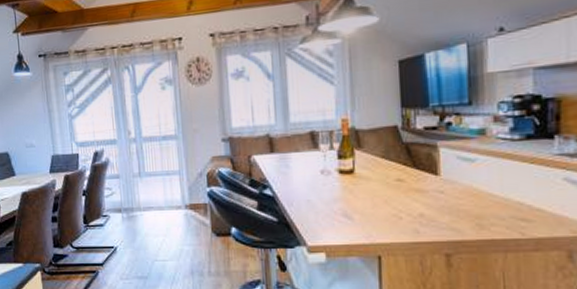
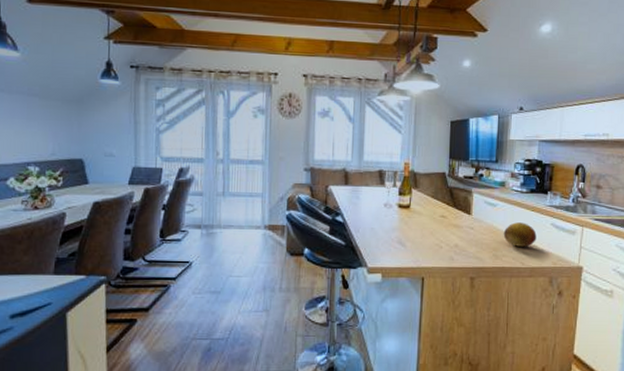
fruit: none [489,180,542,212] -> present [503,222,537,247]

